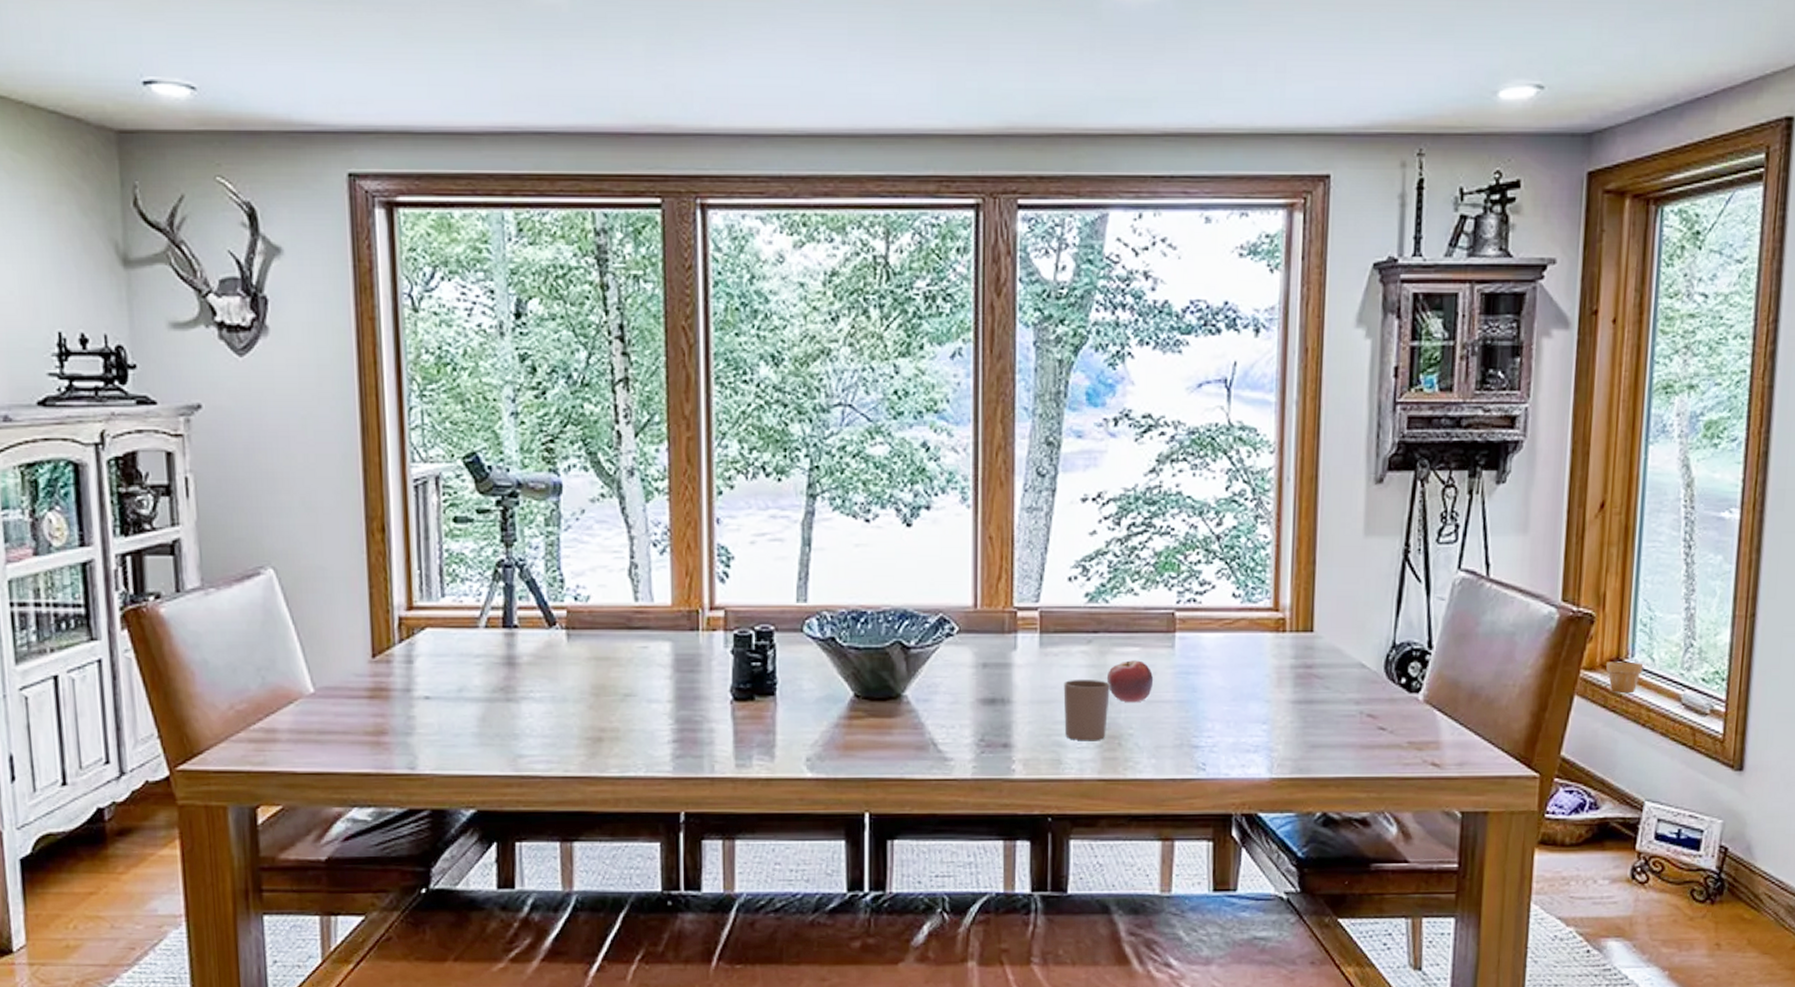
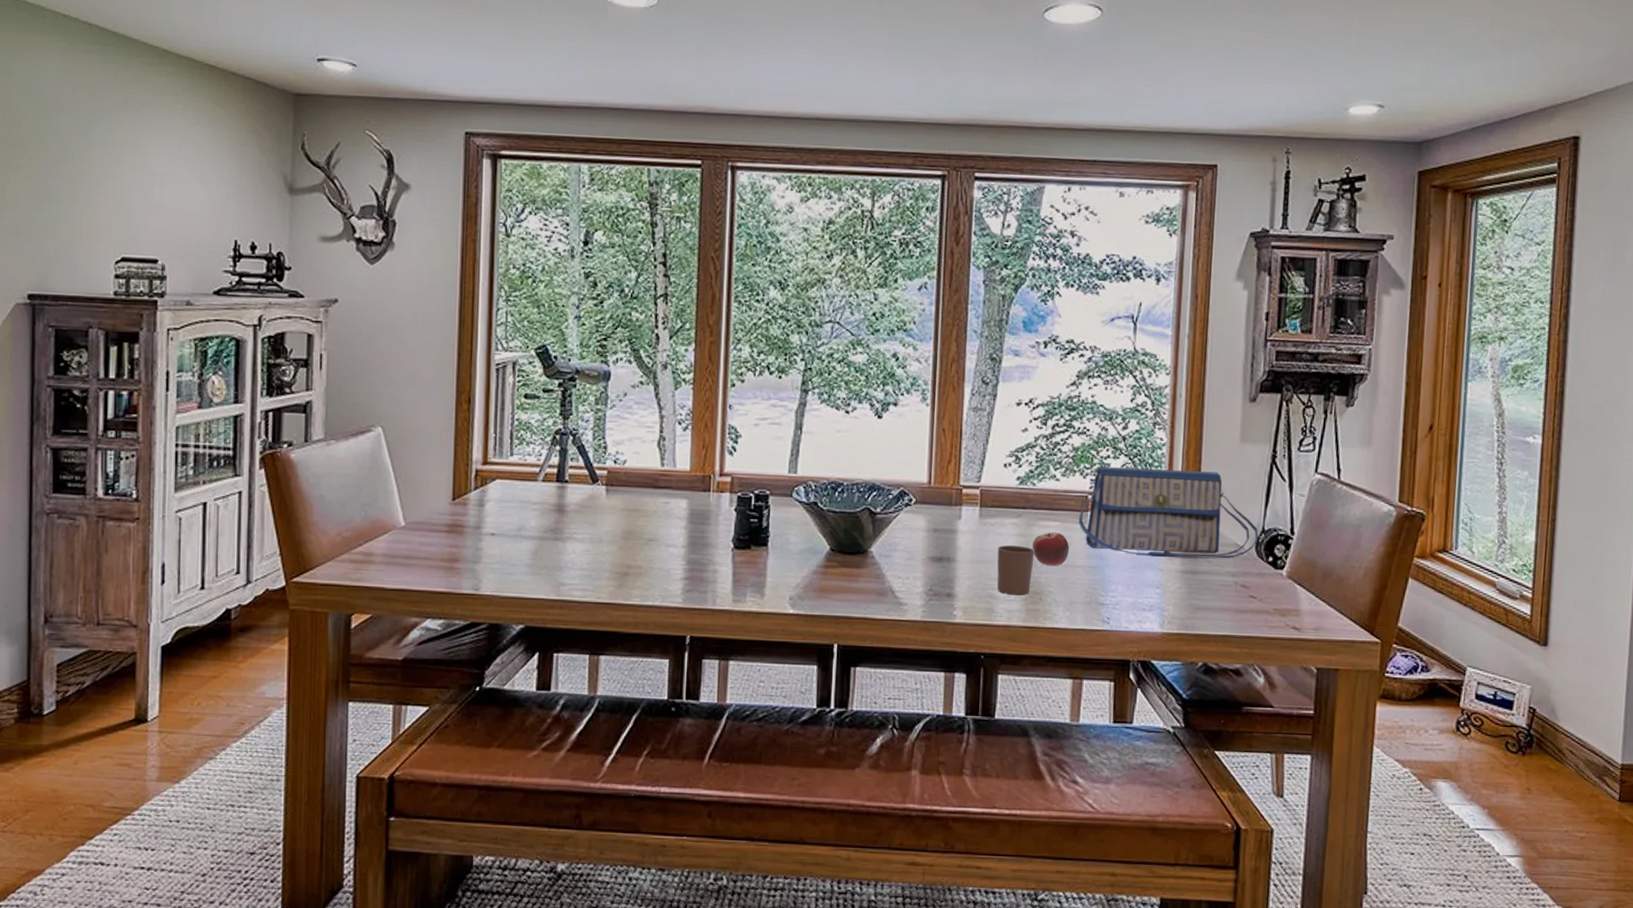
handbag: none [1163,575,1388,686] -> present [1078,467,1259,559]
flower pot: present [1606,661,1644,694] -> none [1435,552,1465,579]

